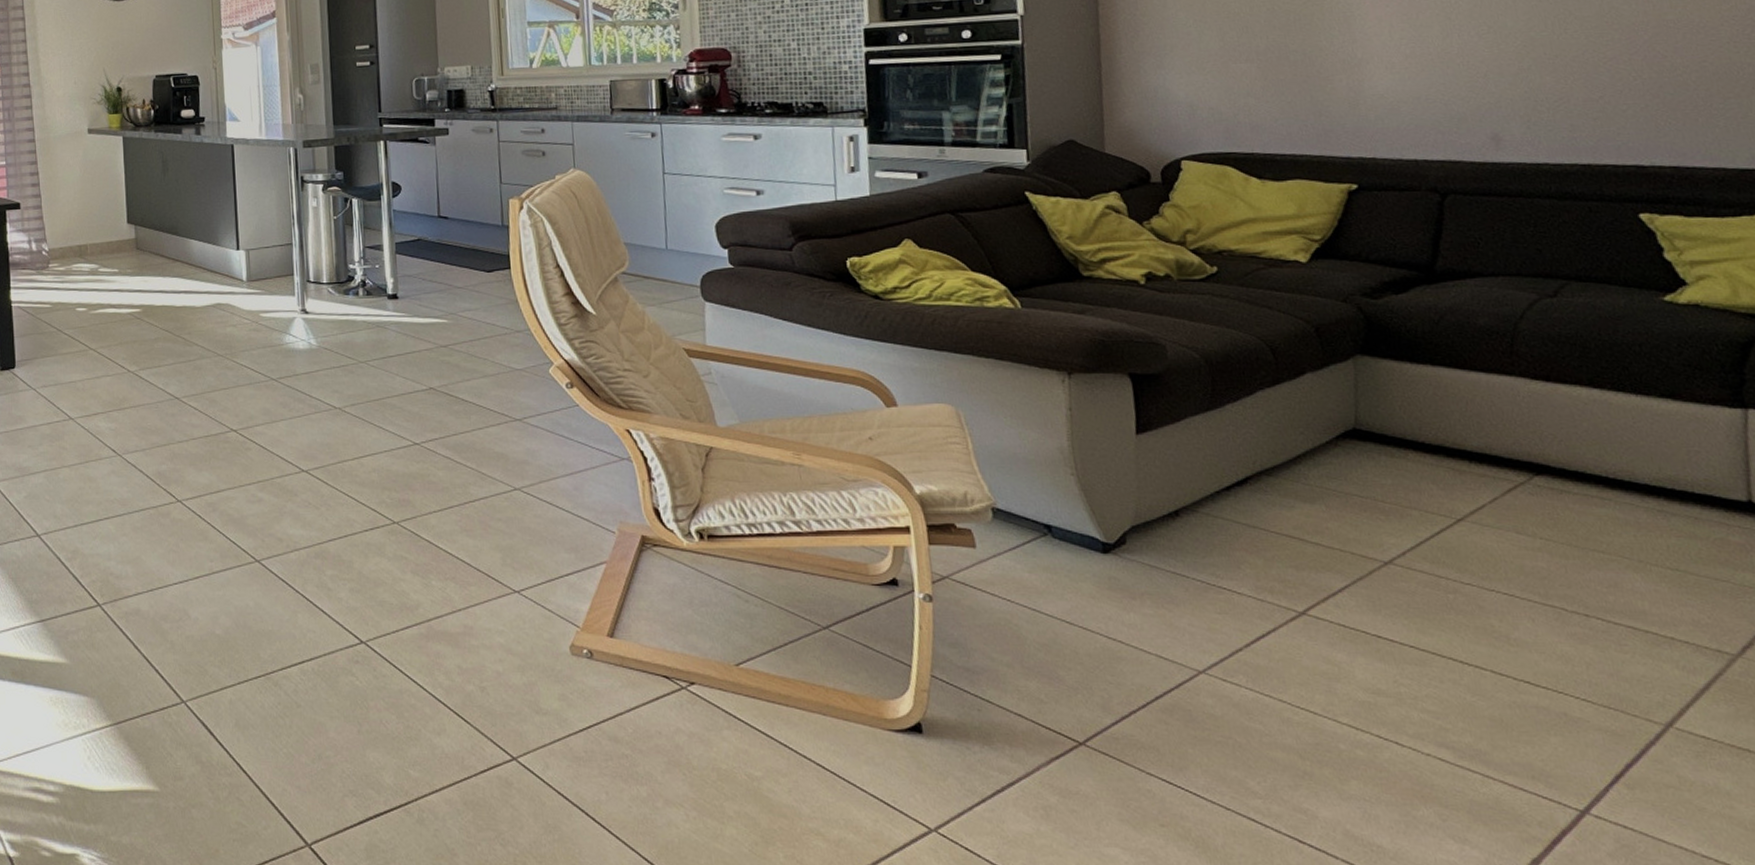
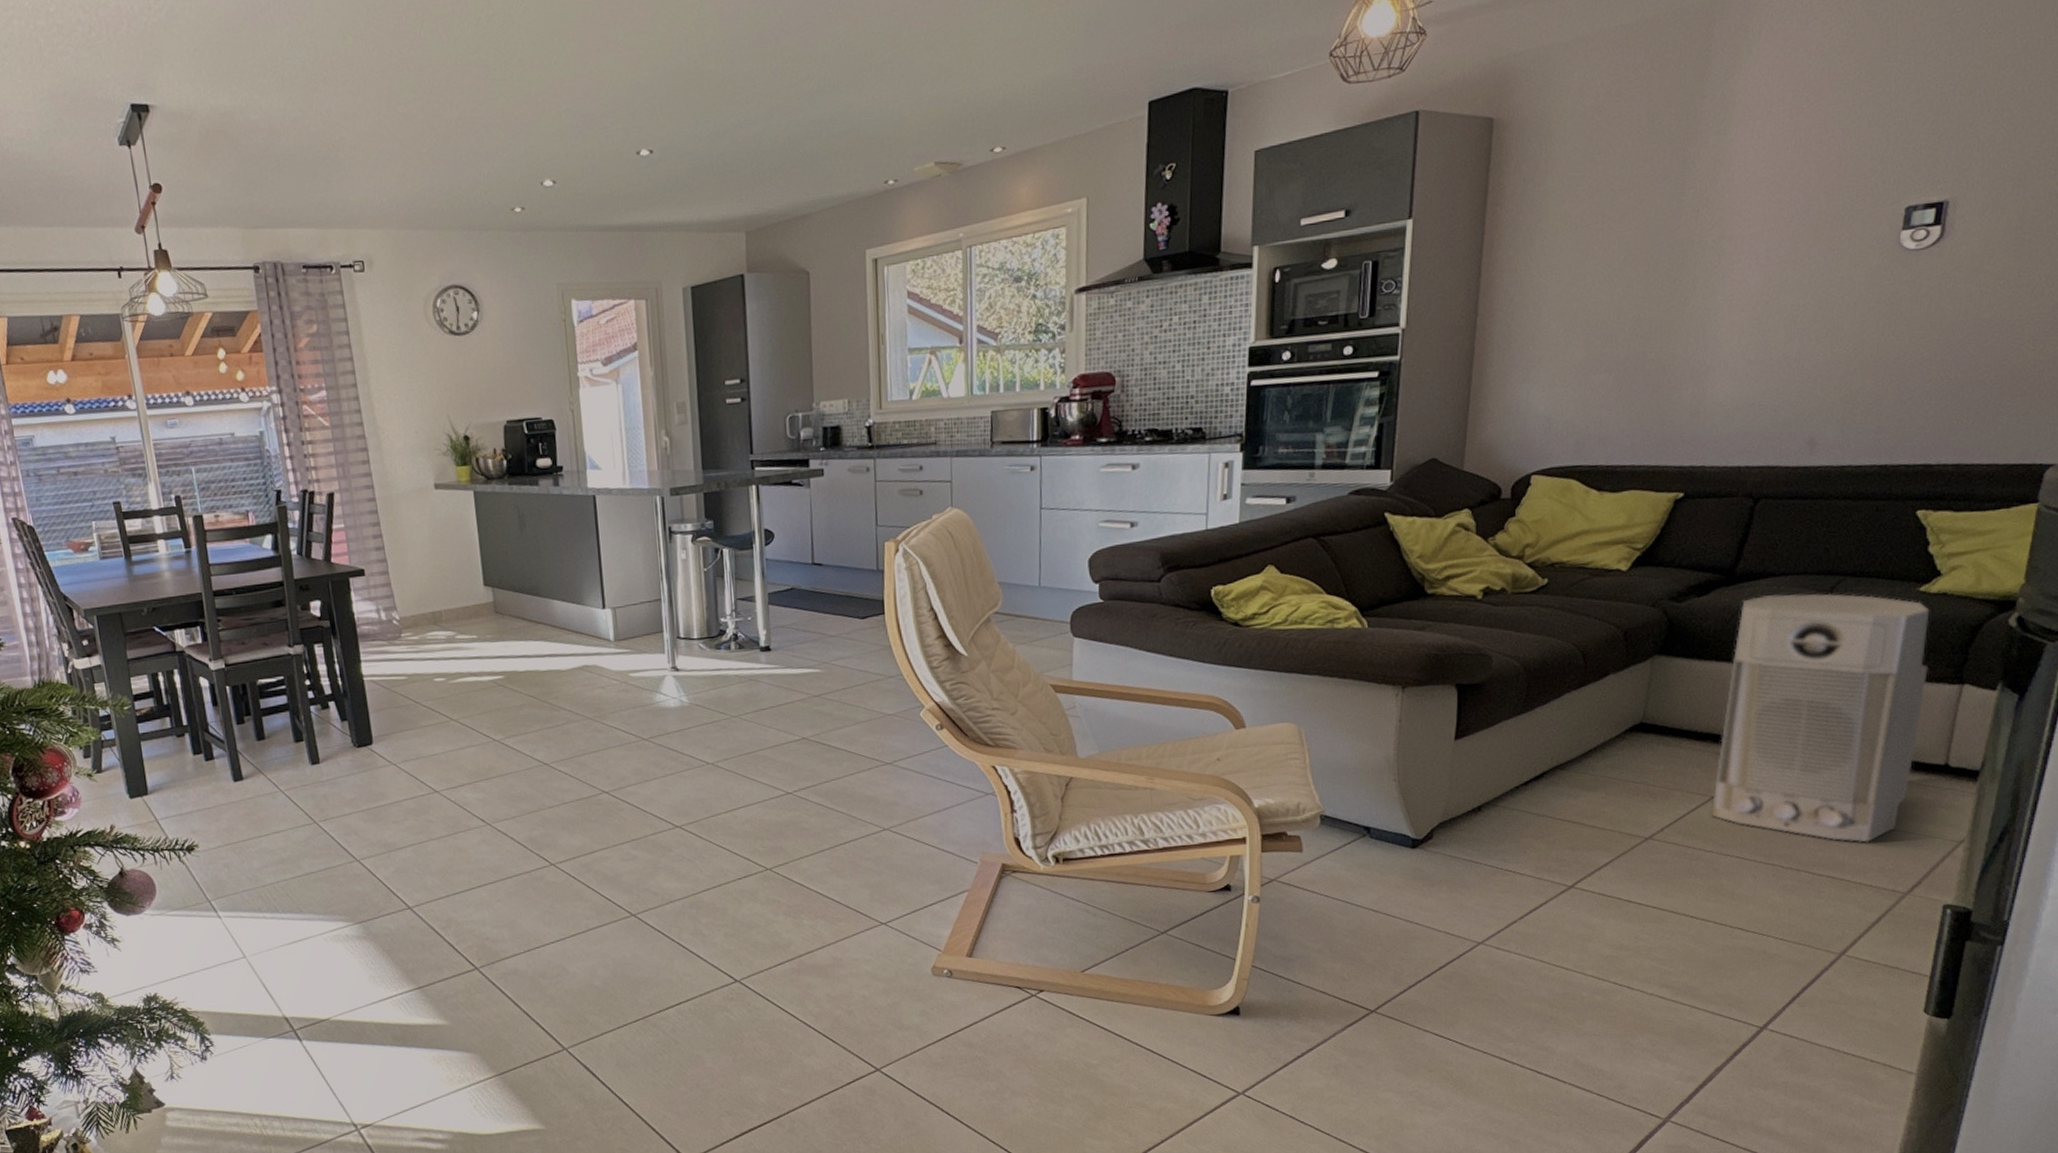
air purifier: none [1449,296,1708,588] -> present [1712,593,1930,843]

